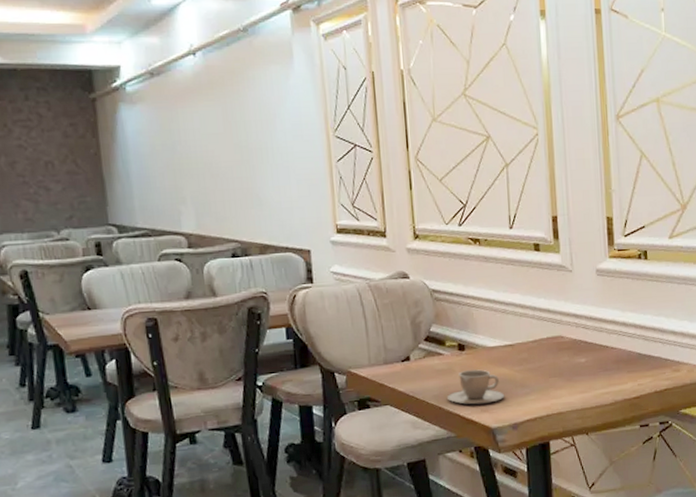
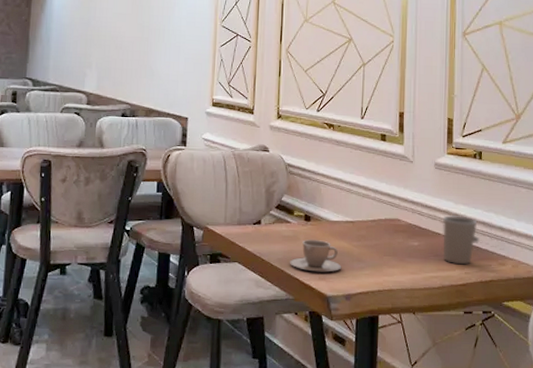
cup: none [609,324,651,377] -> present [442,215,480,265]

